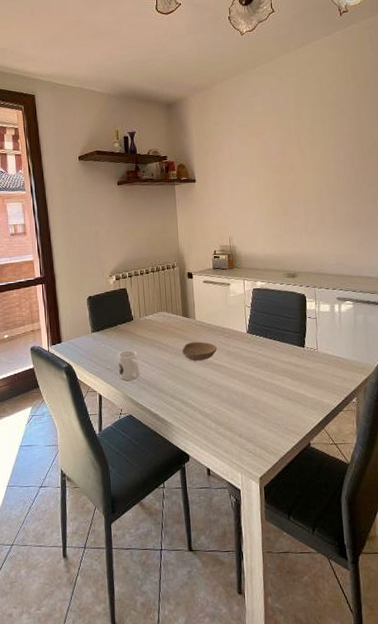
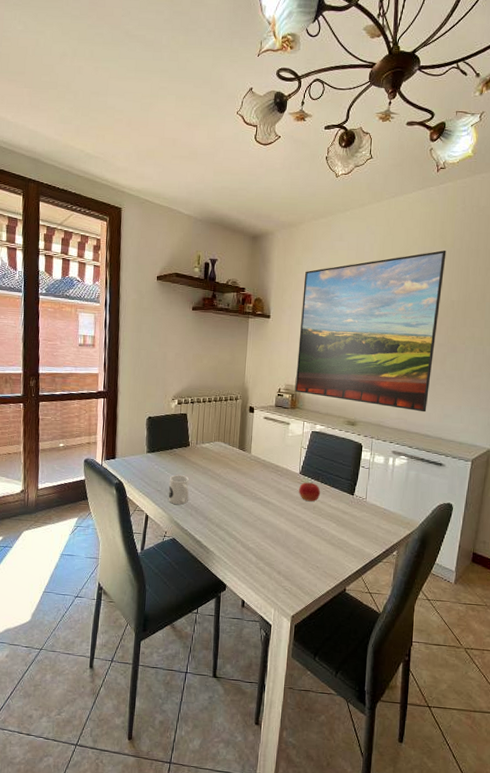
bowl: present [181,341,217,361] -> none [233,475,268,495]
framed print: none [224,92,365,255] -> present [294,250,447,413]
fruit: none [248,340,271,359] -> present [299,482,321,501]

